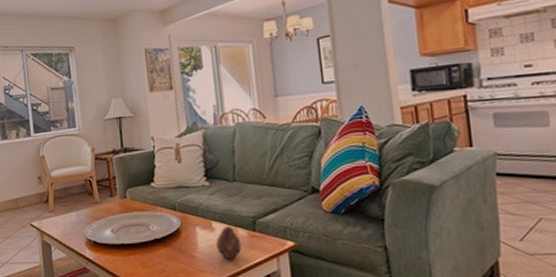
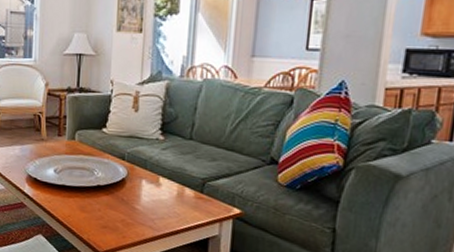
fruit: present [216,225,242,260] -> none [160,183,186,218]

